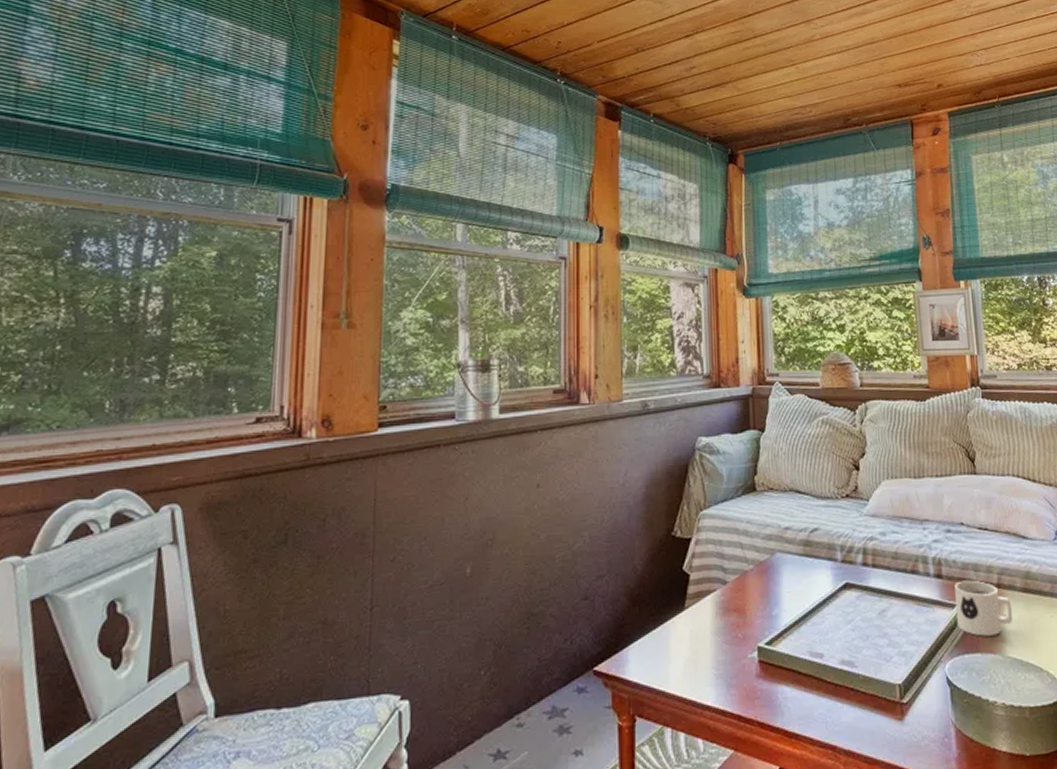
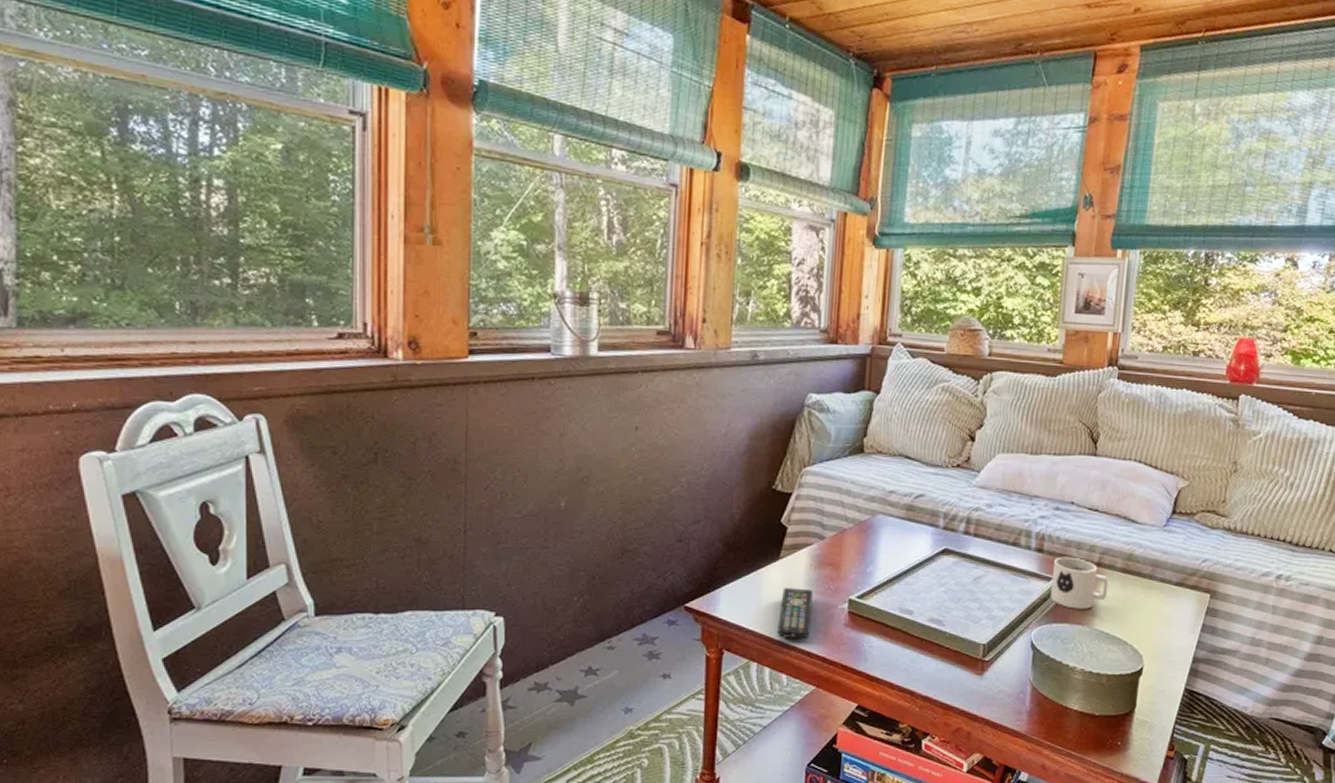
remote control: none [689,639,723,697] -> present [777,588,813,639]

